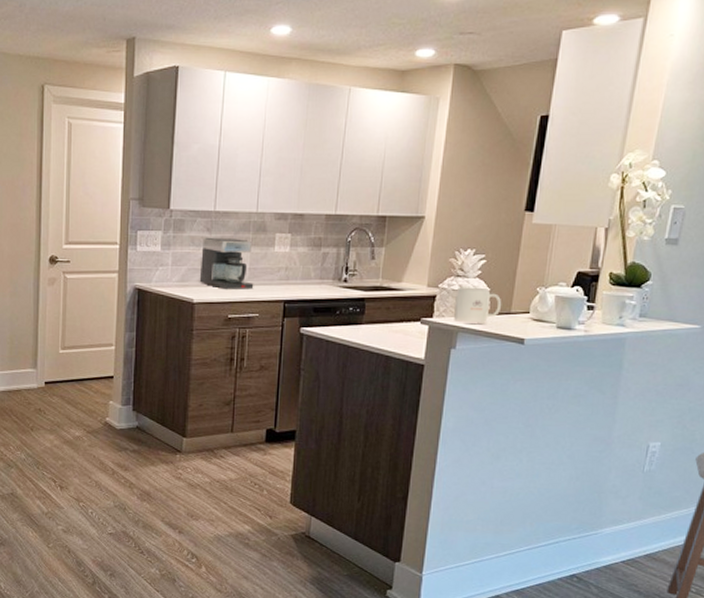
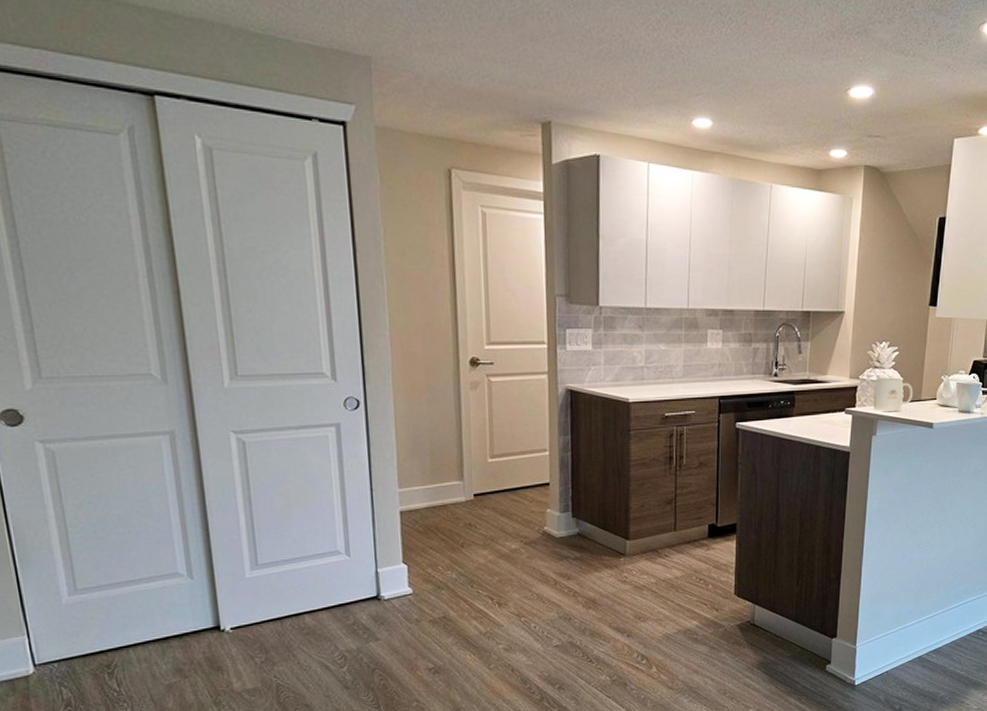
coffee maker: present [199,237,254,290] -> none [633,334,689,389]

